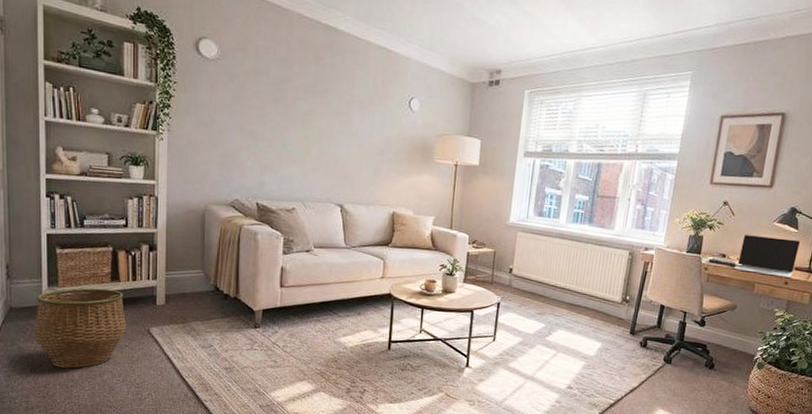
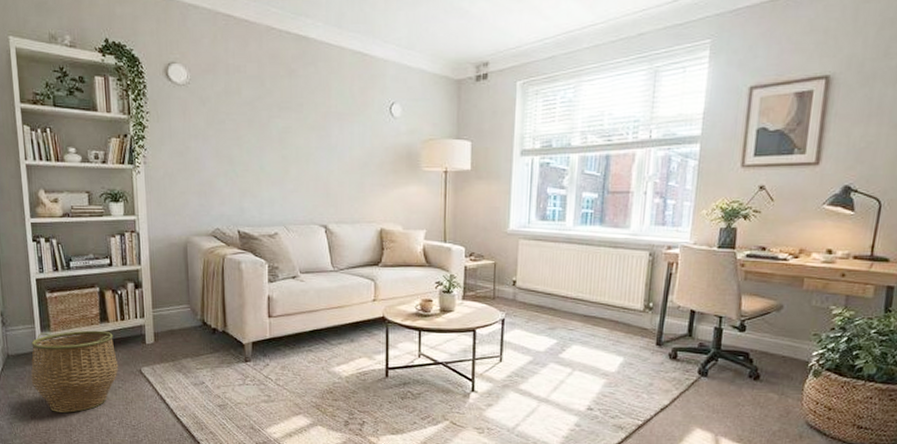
laptop: present [734,235,800,279] -> none [776,222,858,270]

